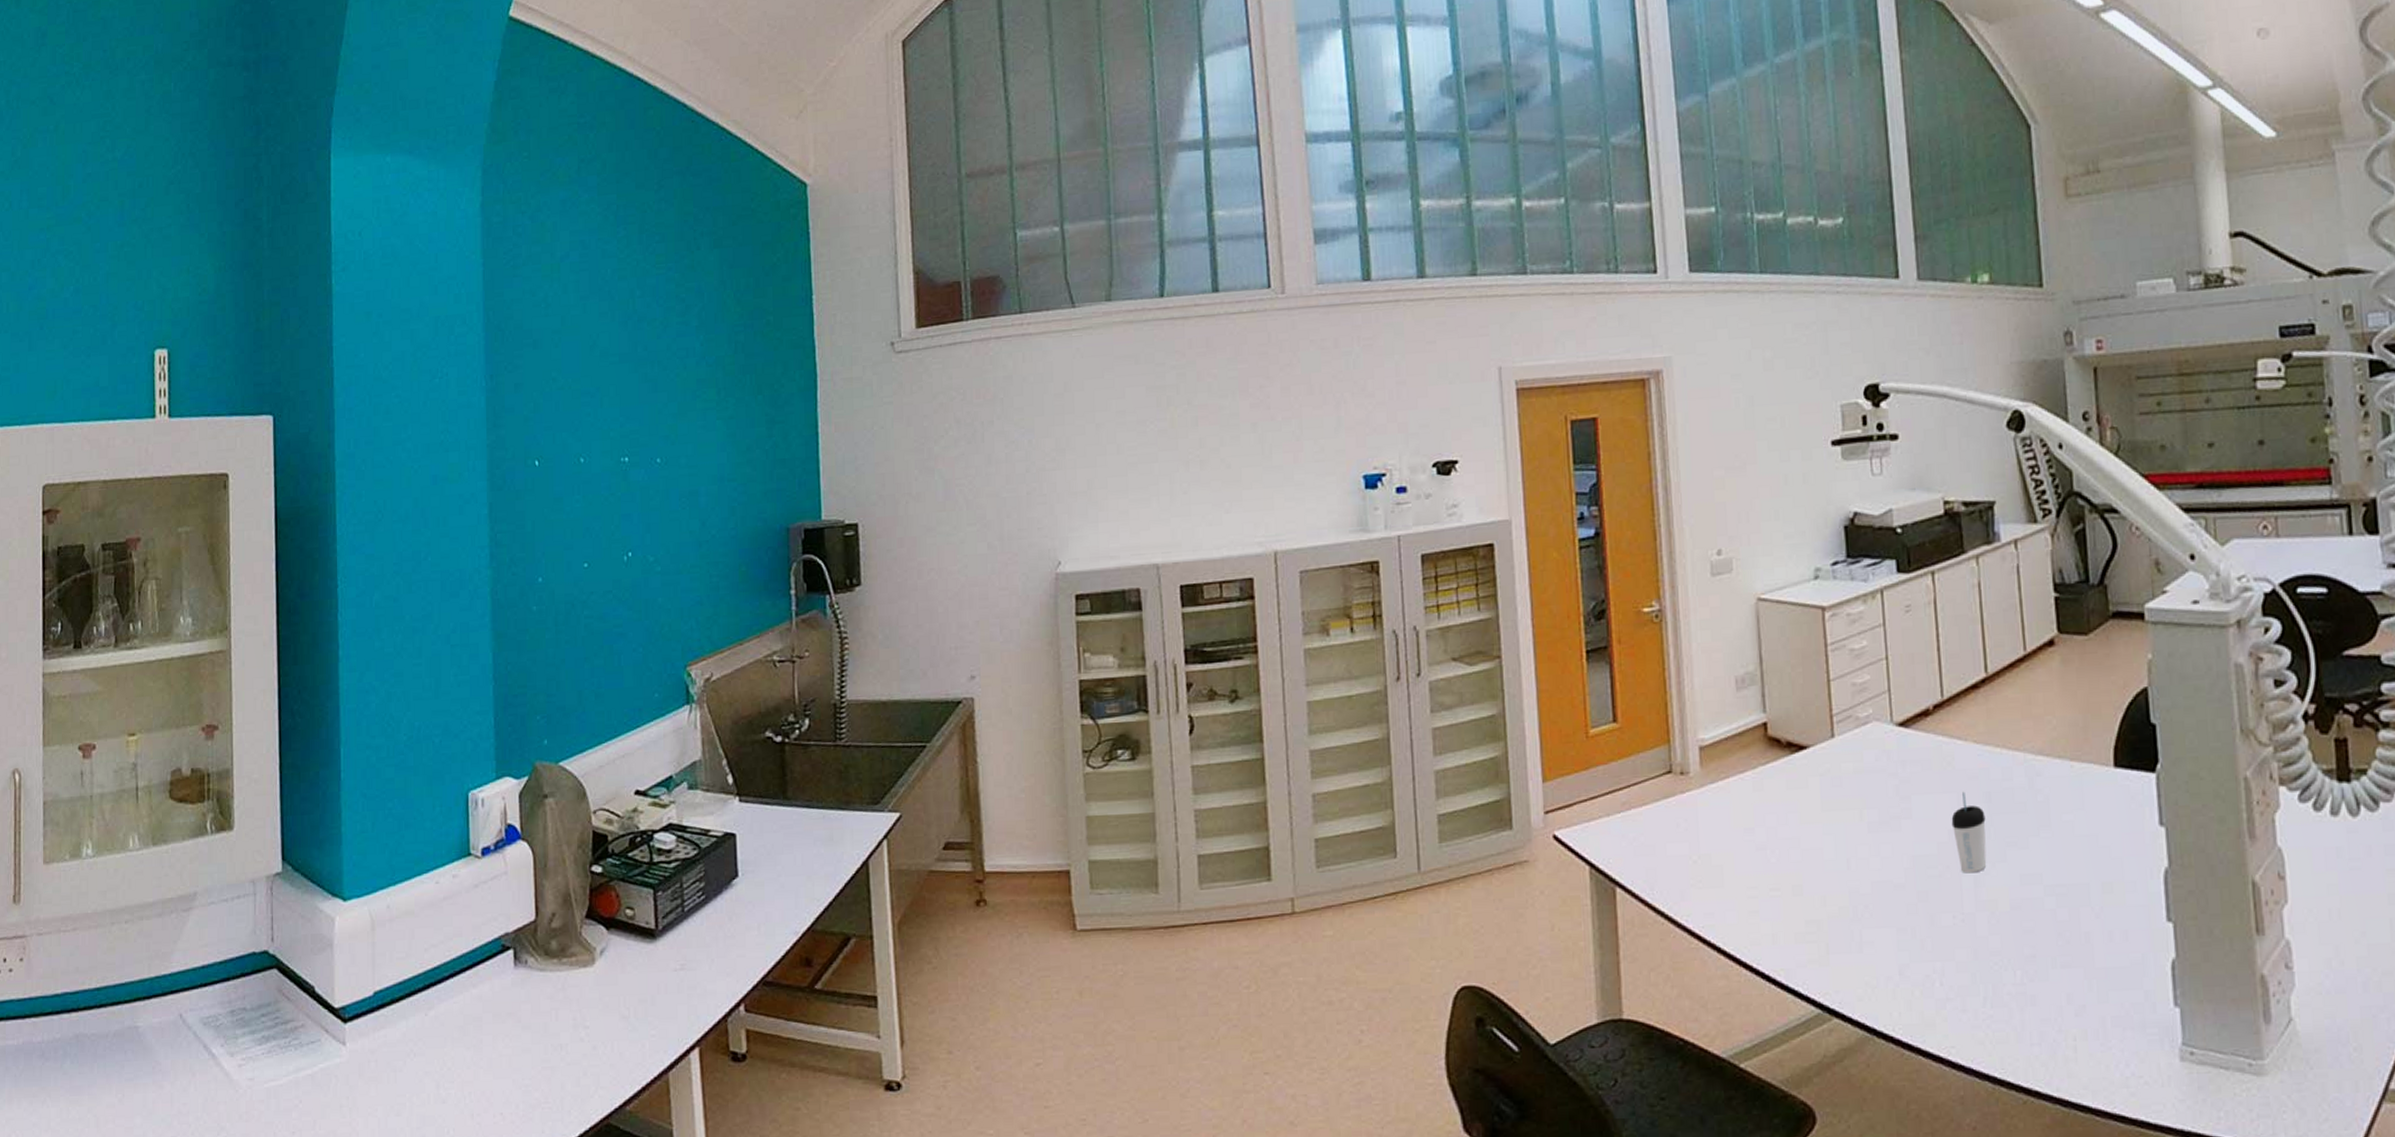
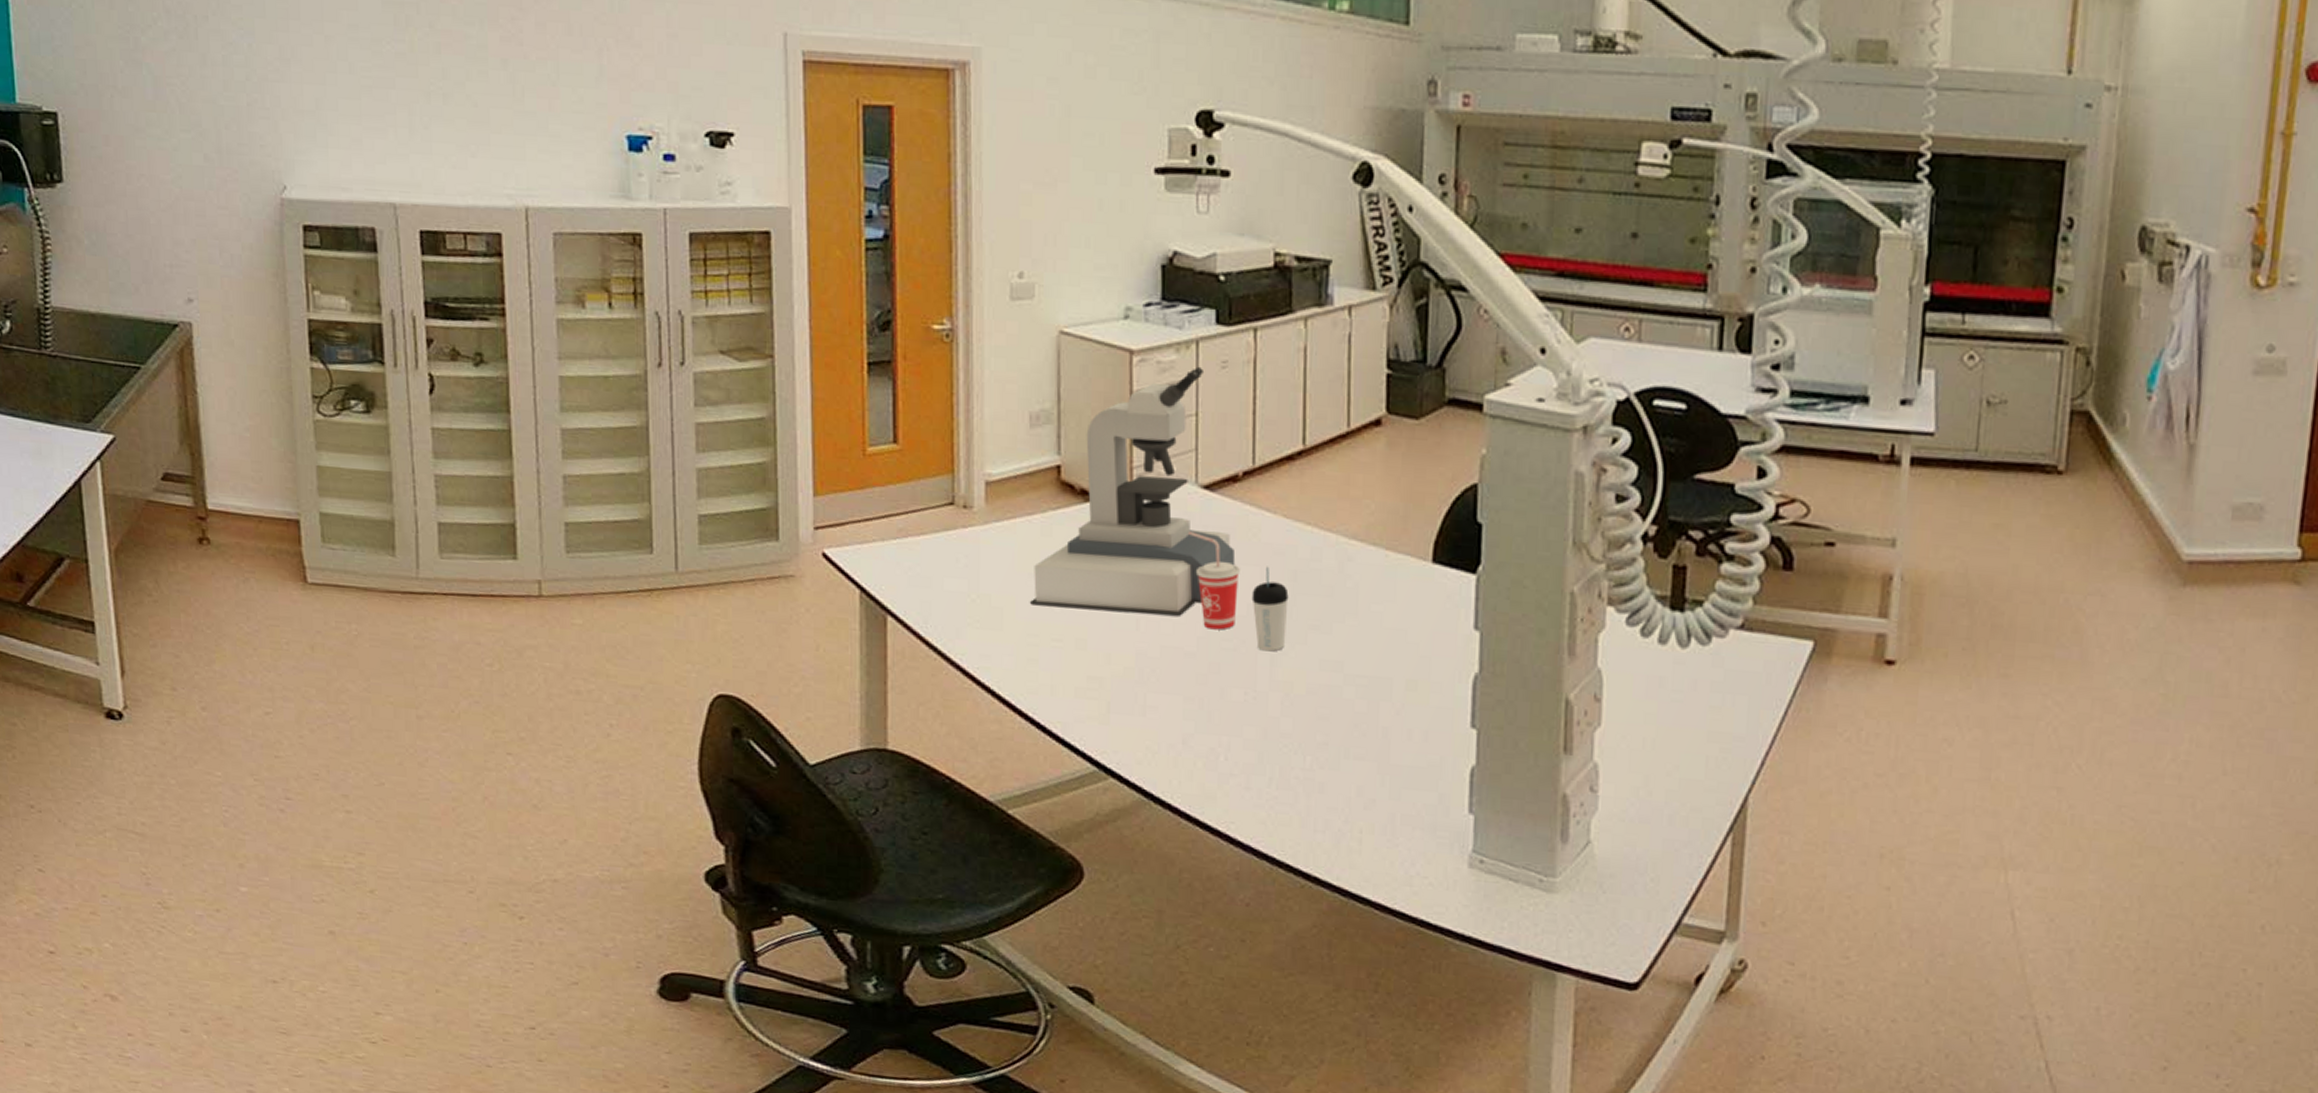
microscope: none [1748,613,1934,859] -> present [1030,366,1236,616]
beverage cup: none [1888,768,1939,860] -> present [1188,531,1240,630]

